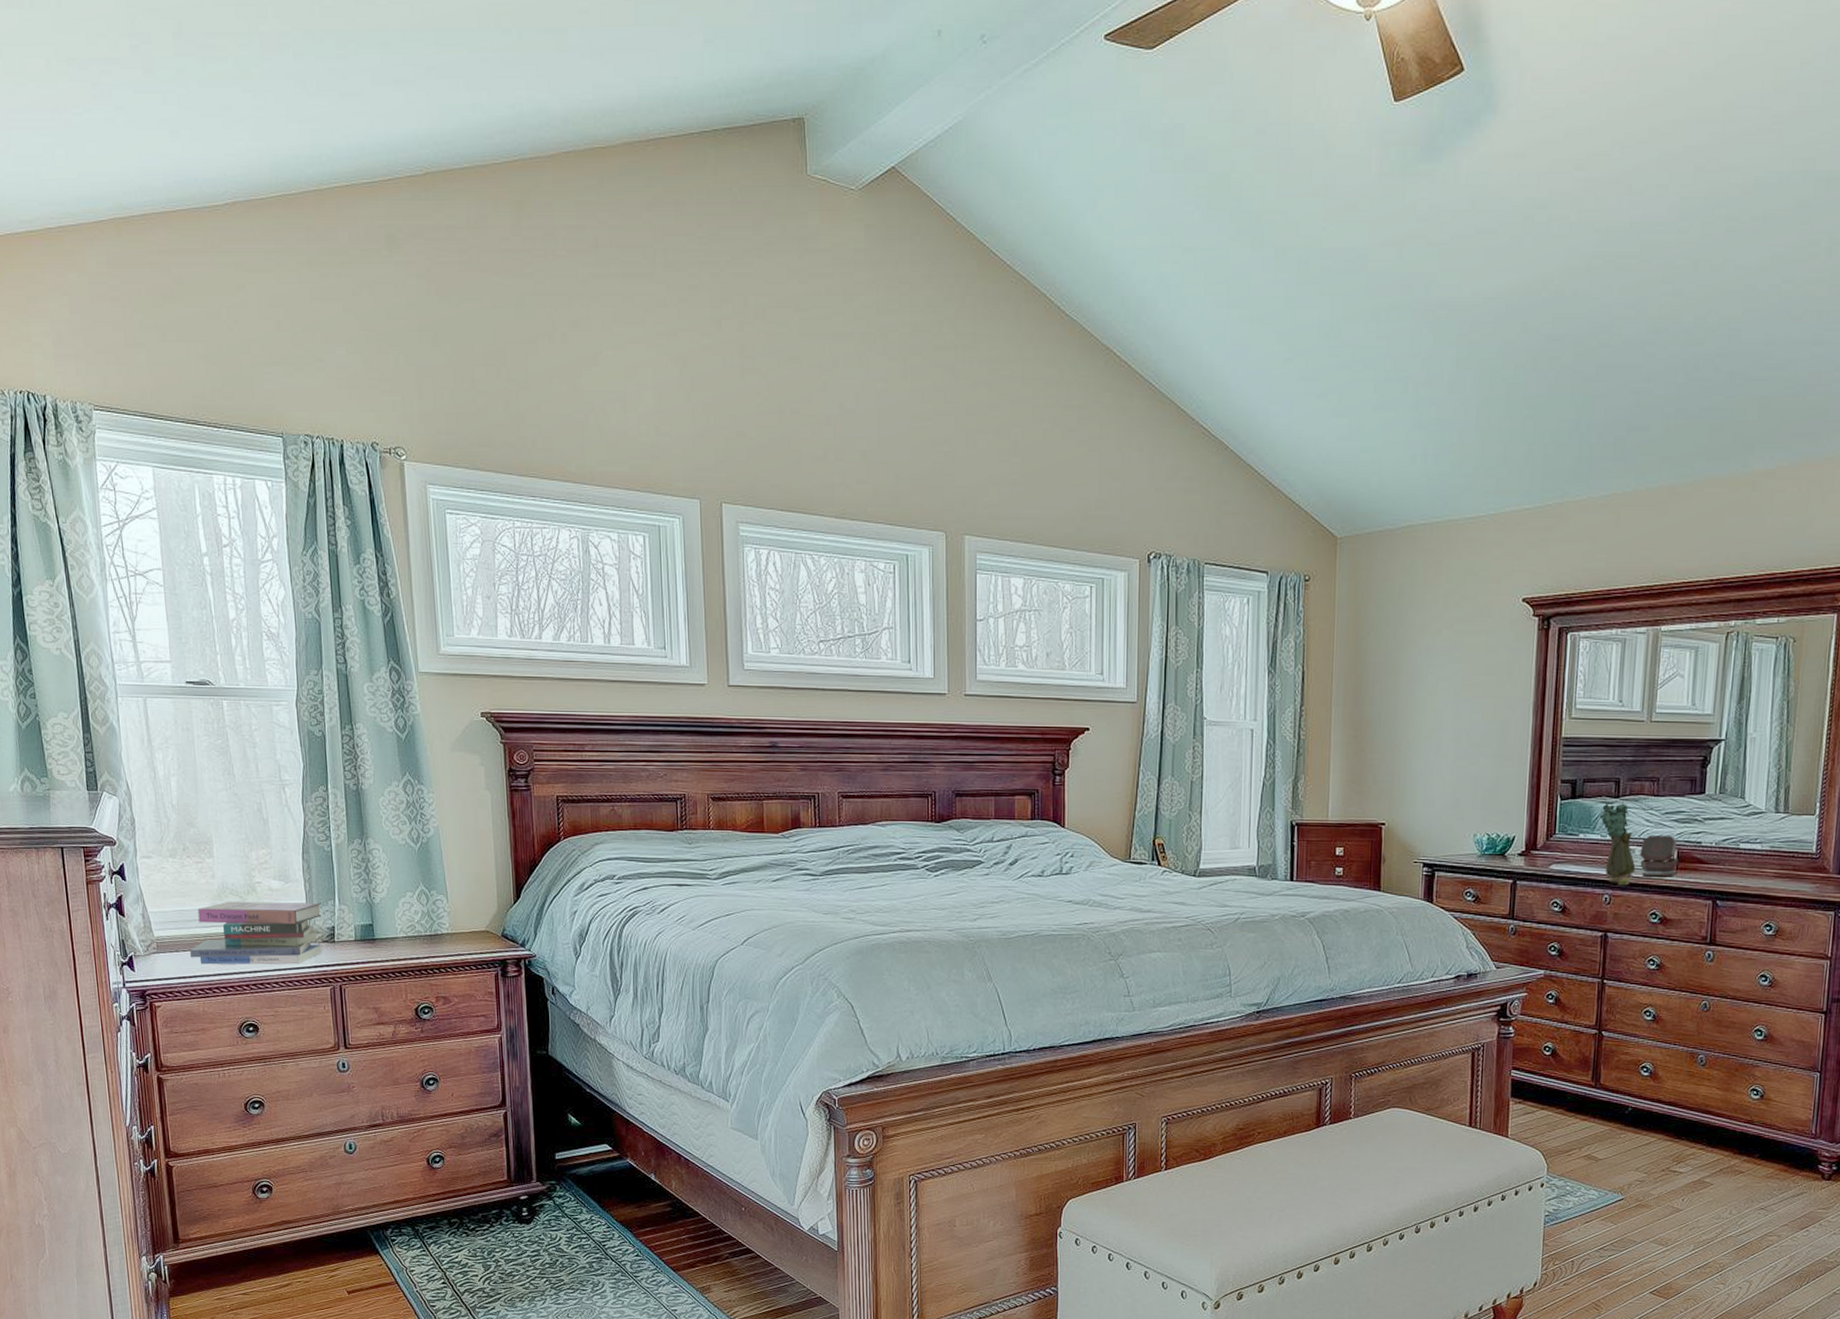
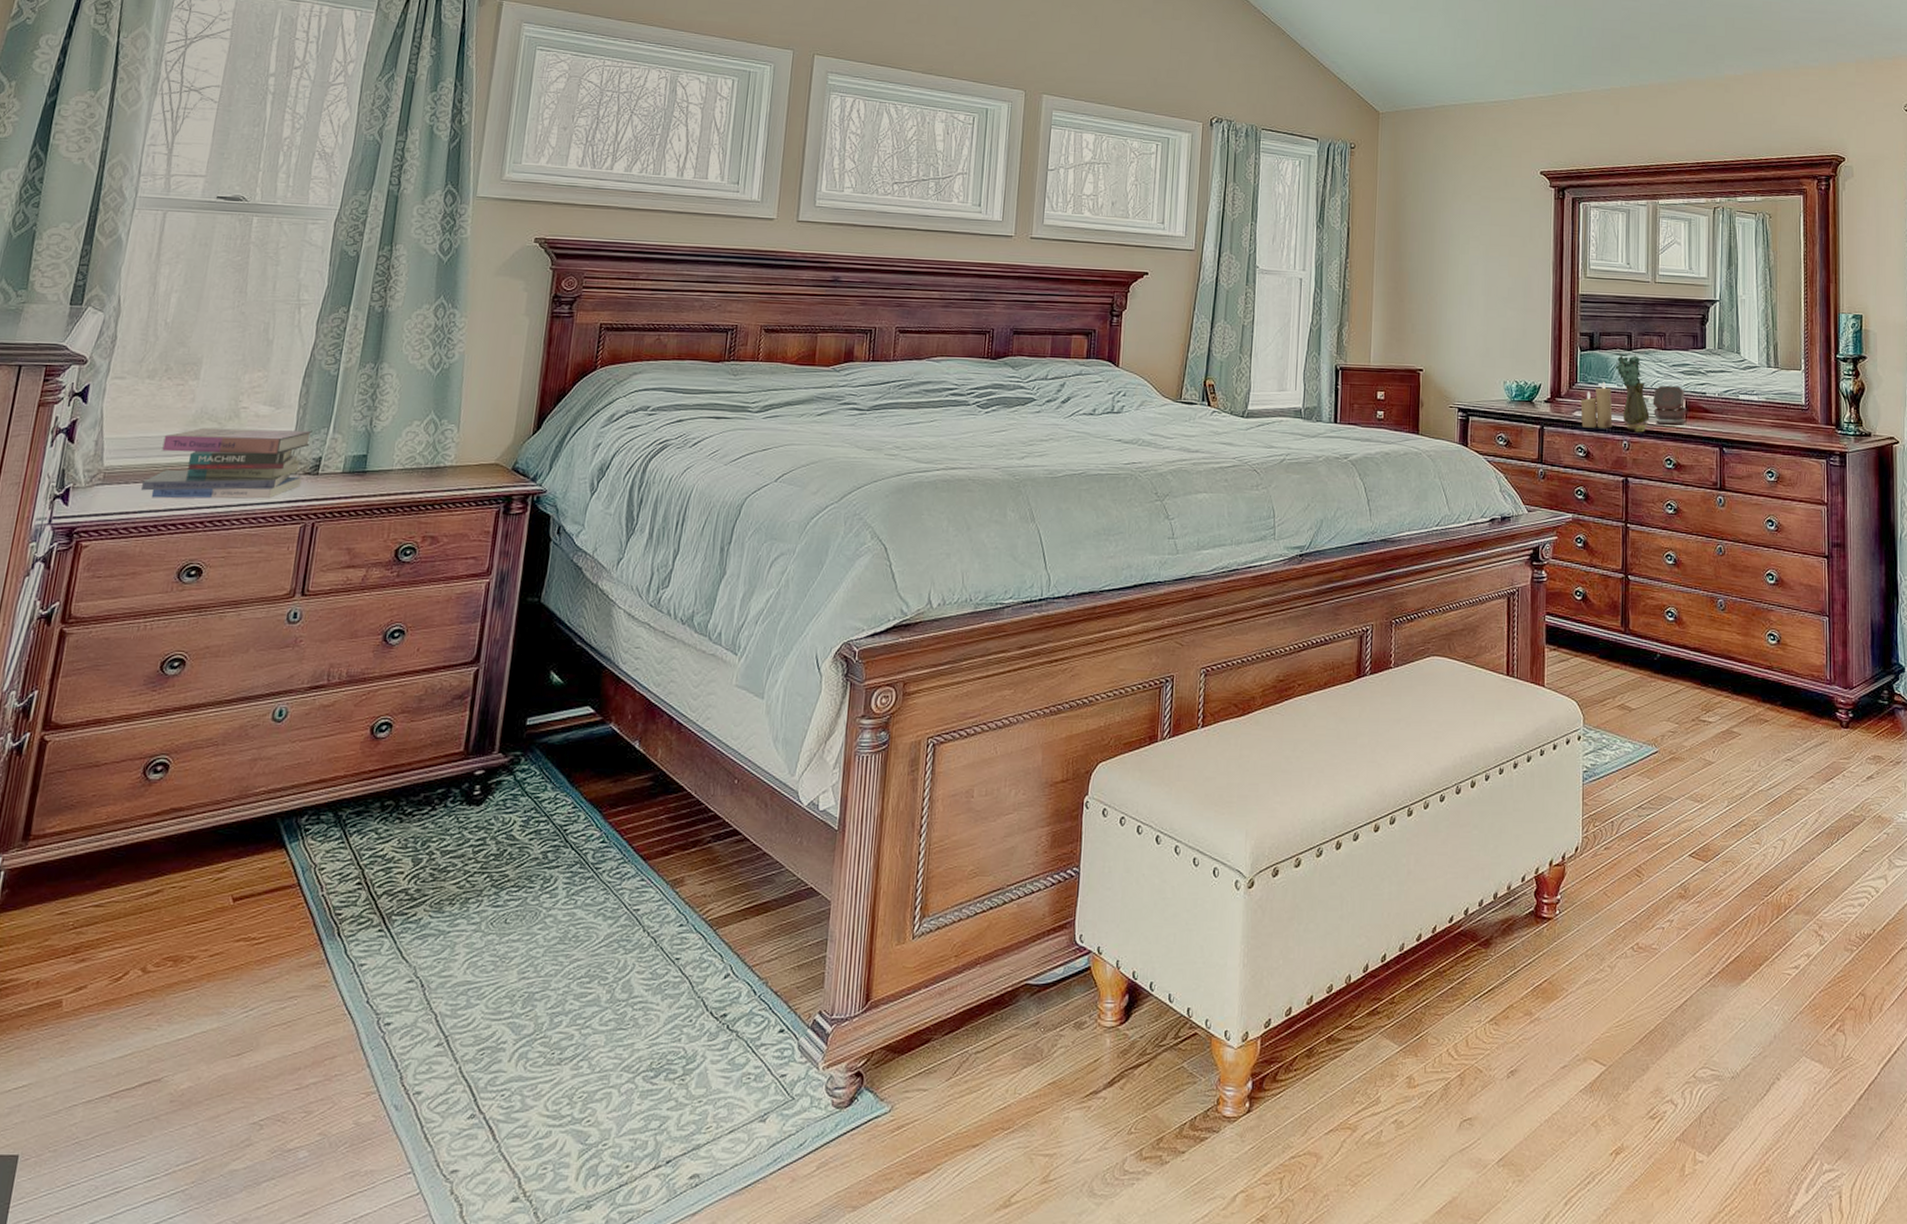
candle: none [1558,833,1594,882] -> present [1580,382,1613,429]

